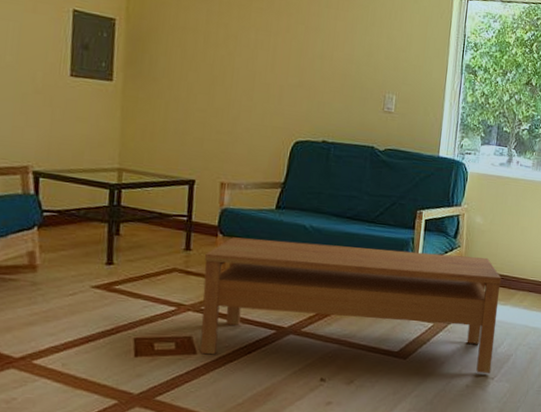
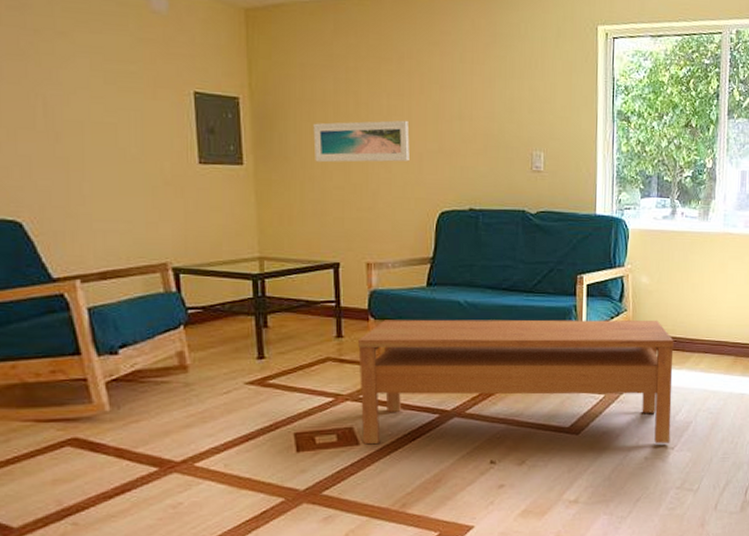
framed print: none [181,49,273,93] -> present [313,120,410,163]

